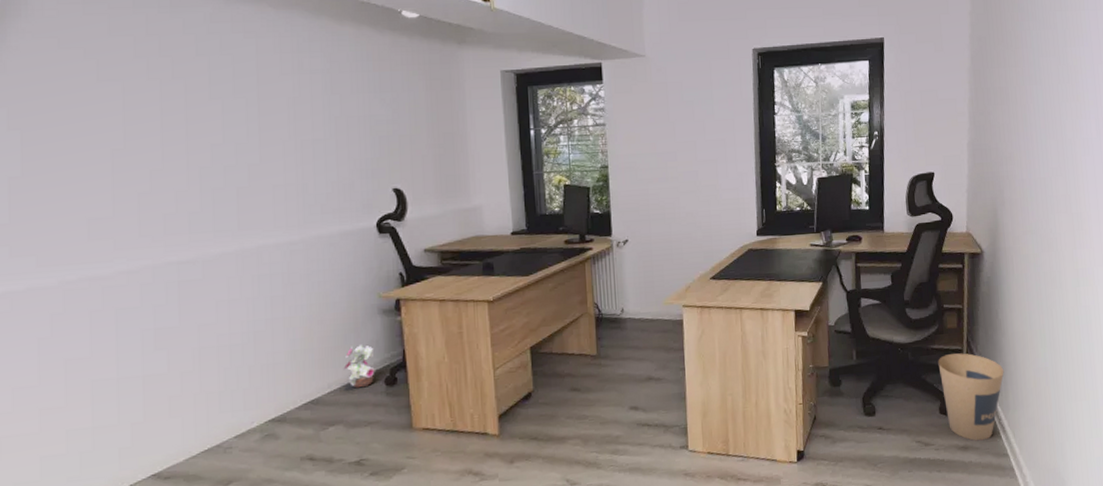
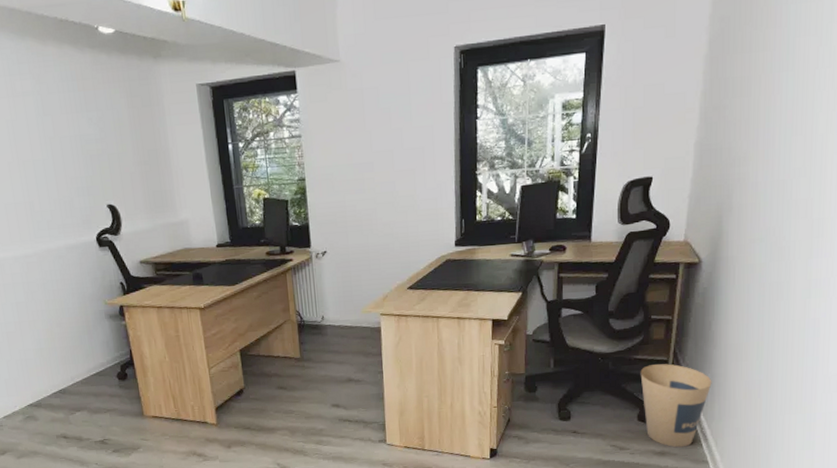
decorative plant: present [343,345,375,389] -> none [82,345,109,382]

